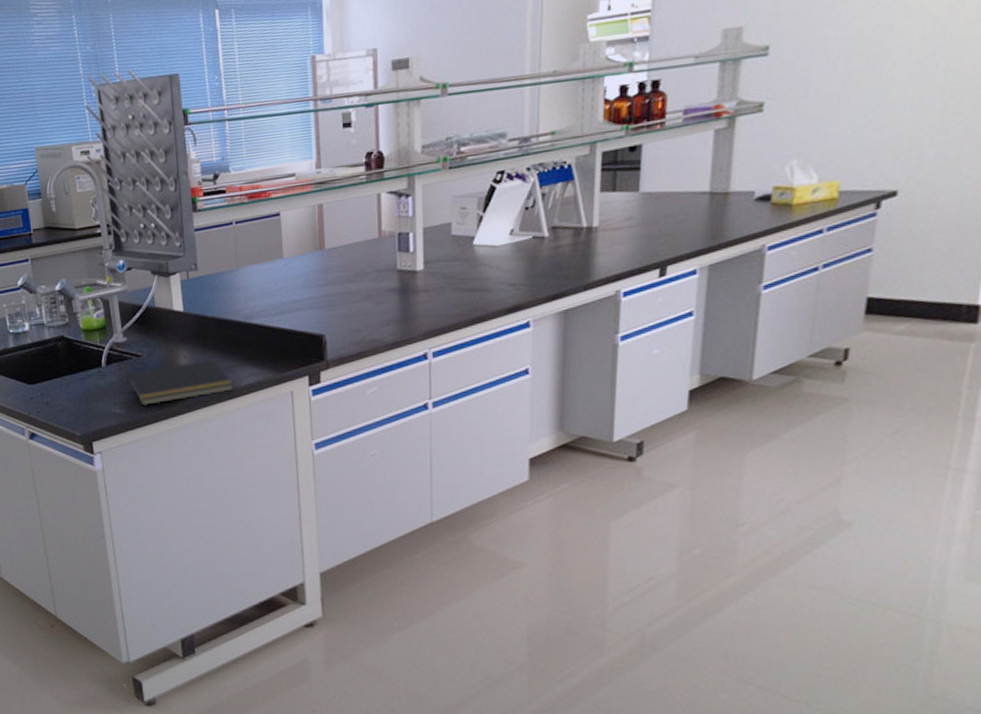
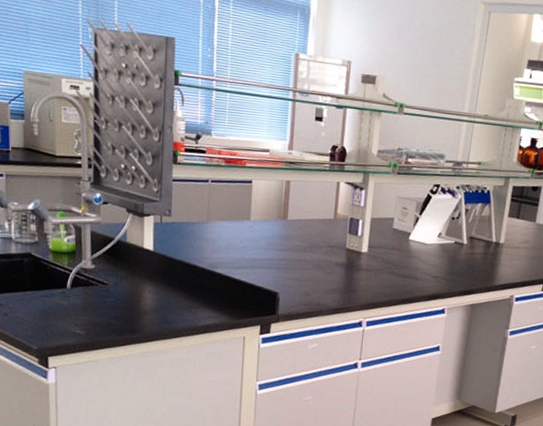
notepad: present [126,359,233,407] -> none [88,297,192,331]

